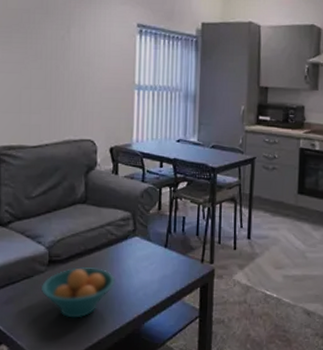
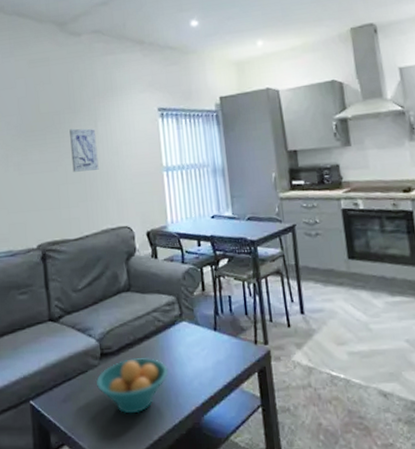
wall art: none [38,31,68,78] -> present [69,128,99,172]

